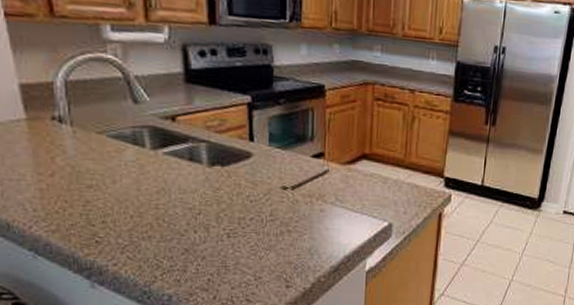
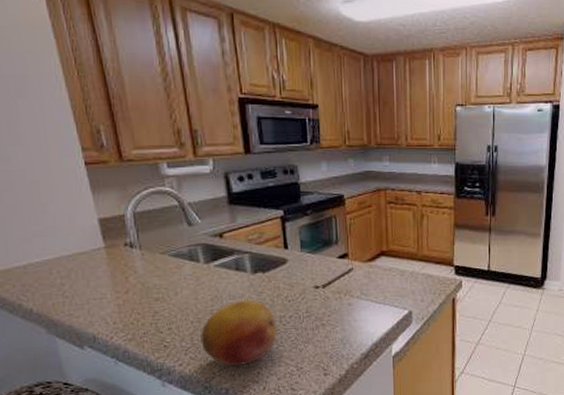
fruit: none [141,195,235,270] -> present [200,299,277,366]

